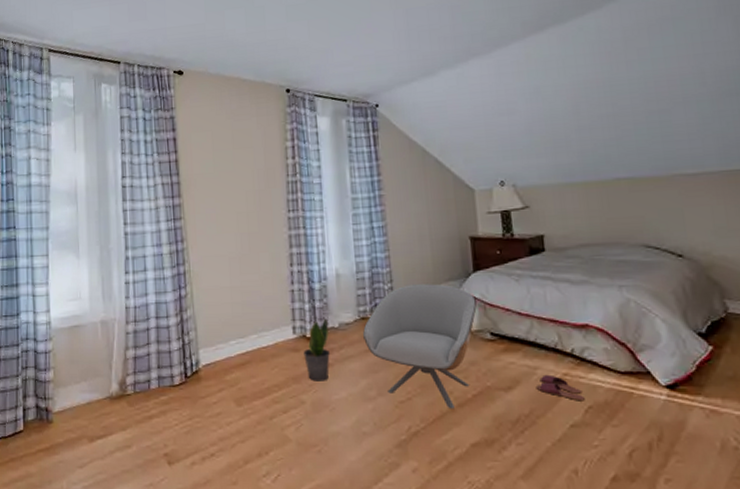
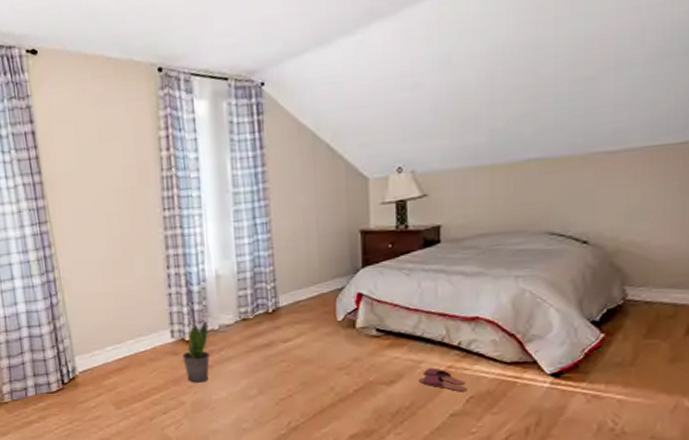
armchair: present [363,284,477,409] -> none [244,281,363,404]

